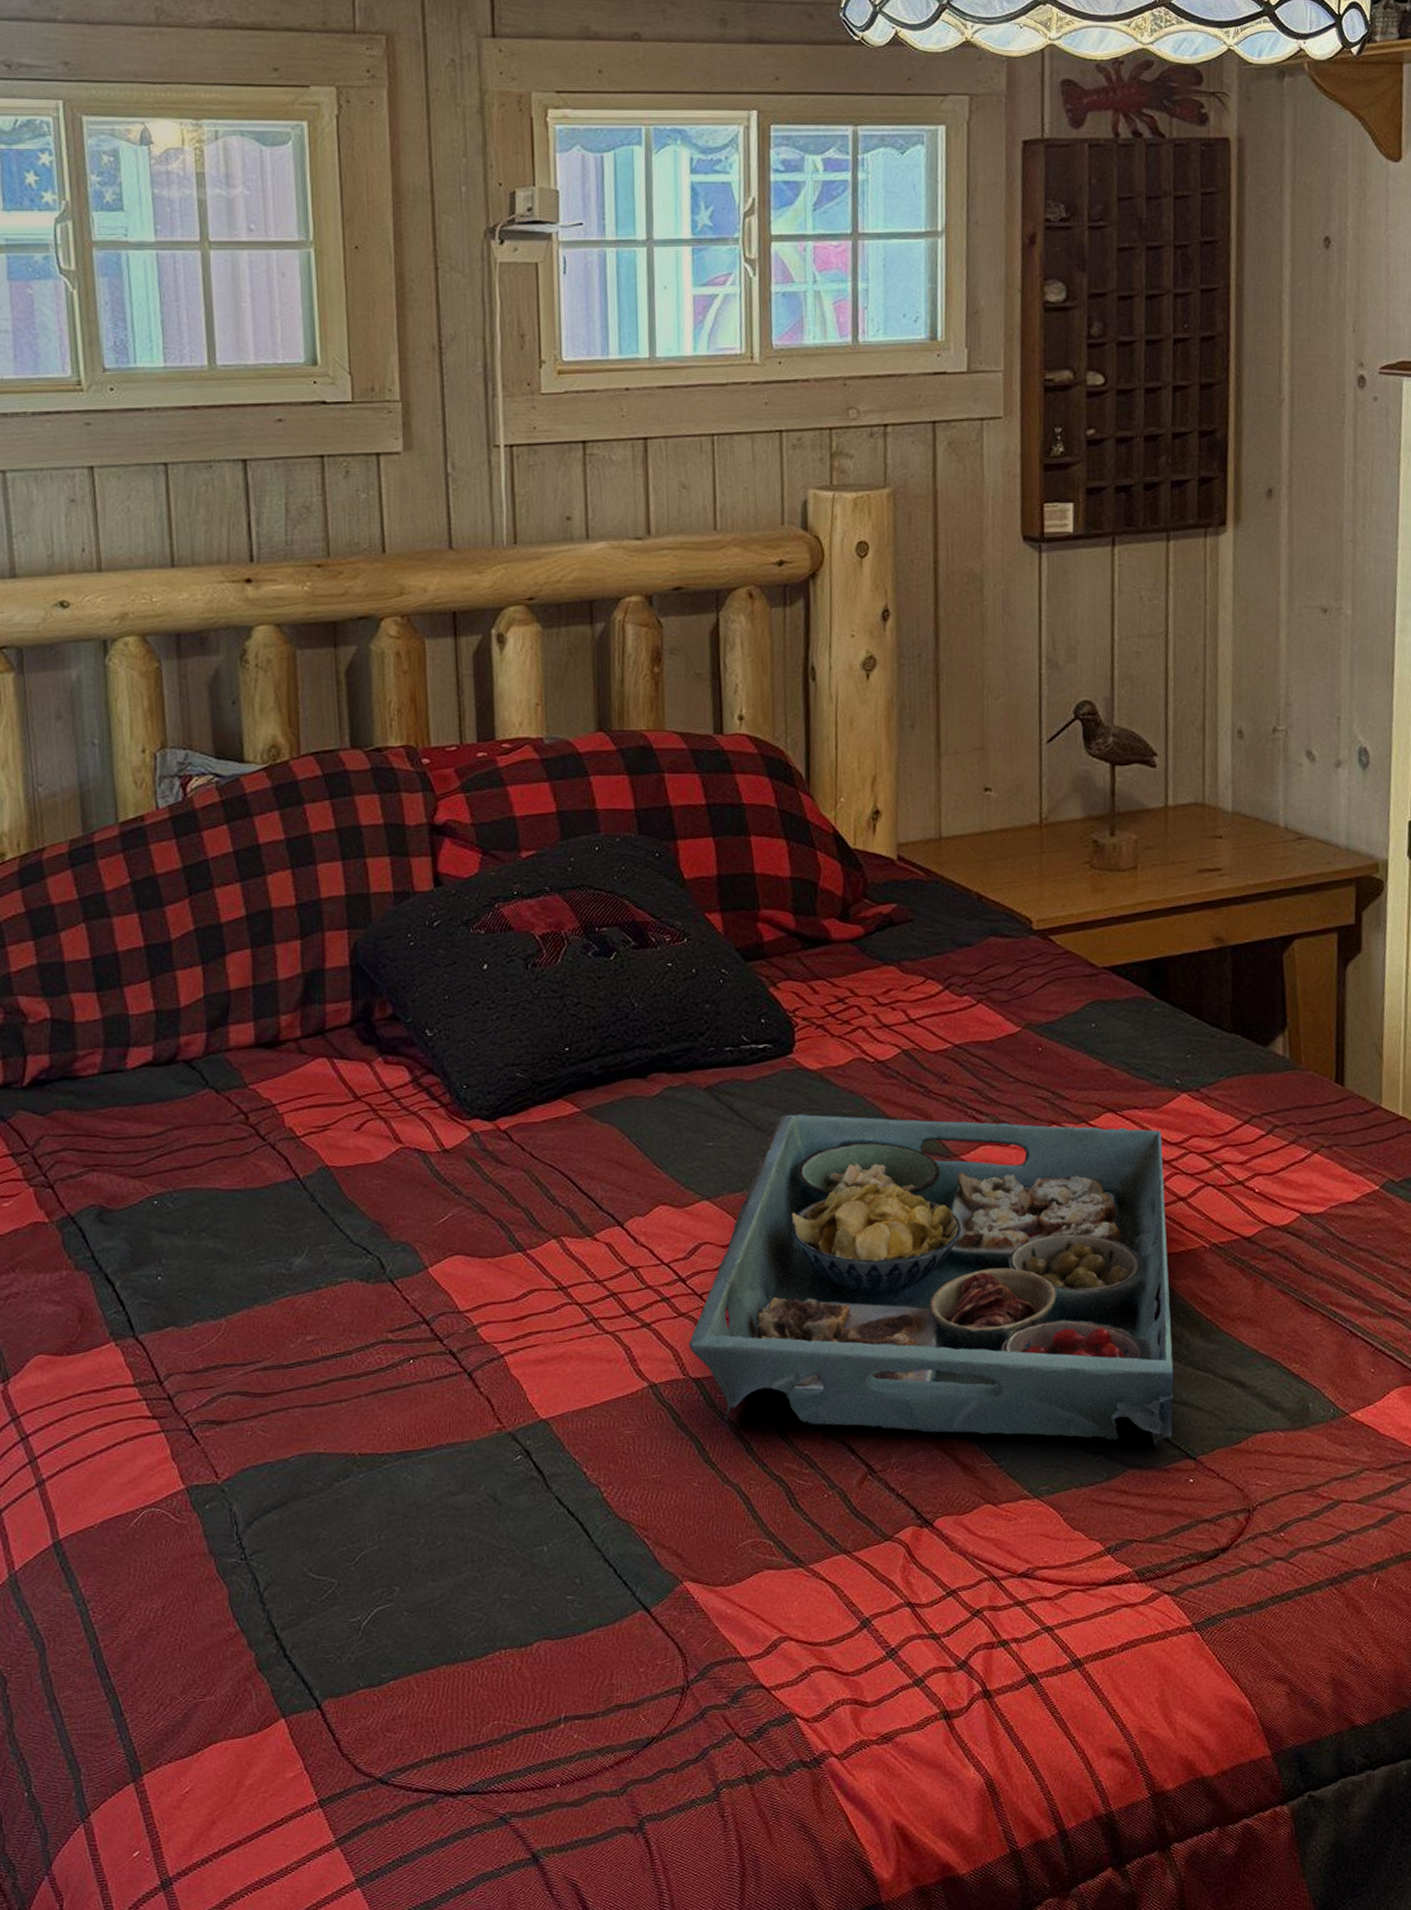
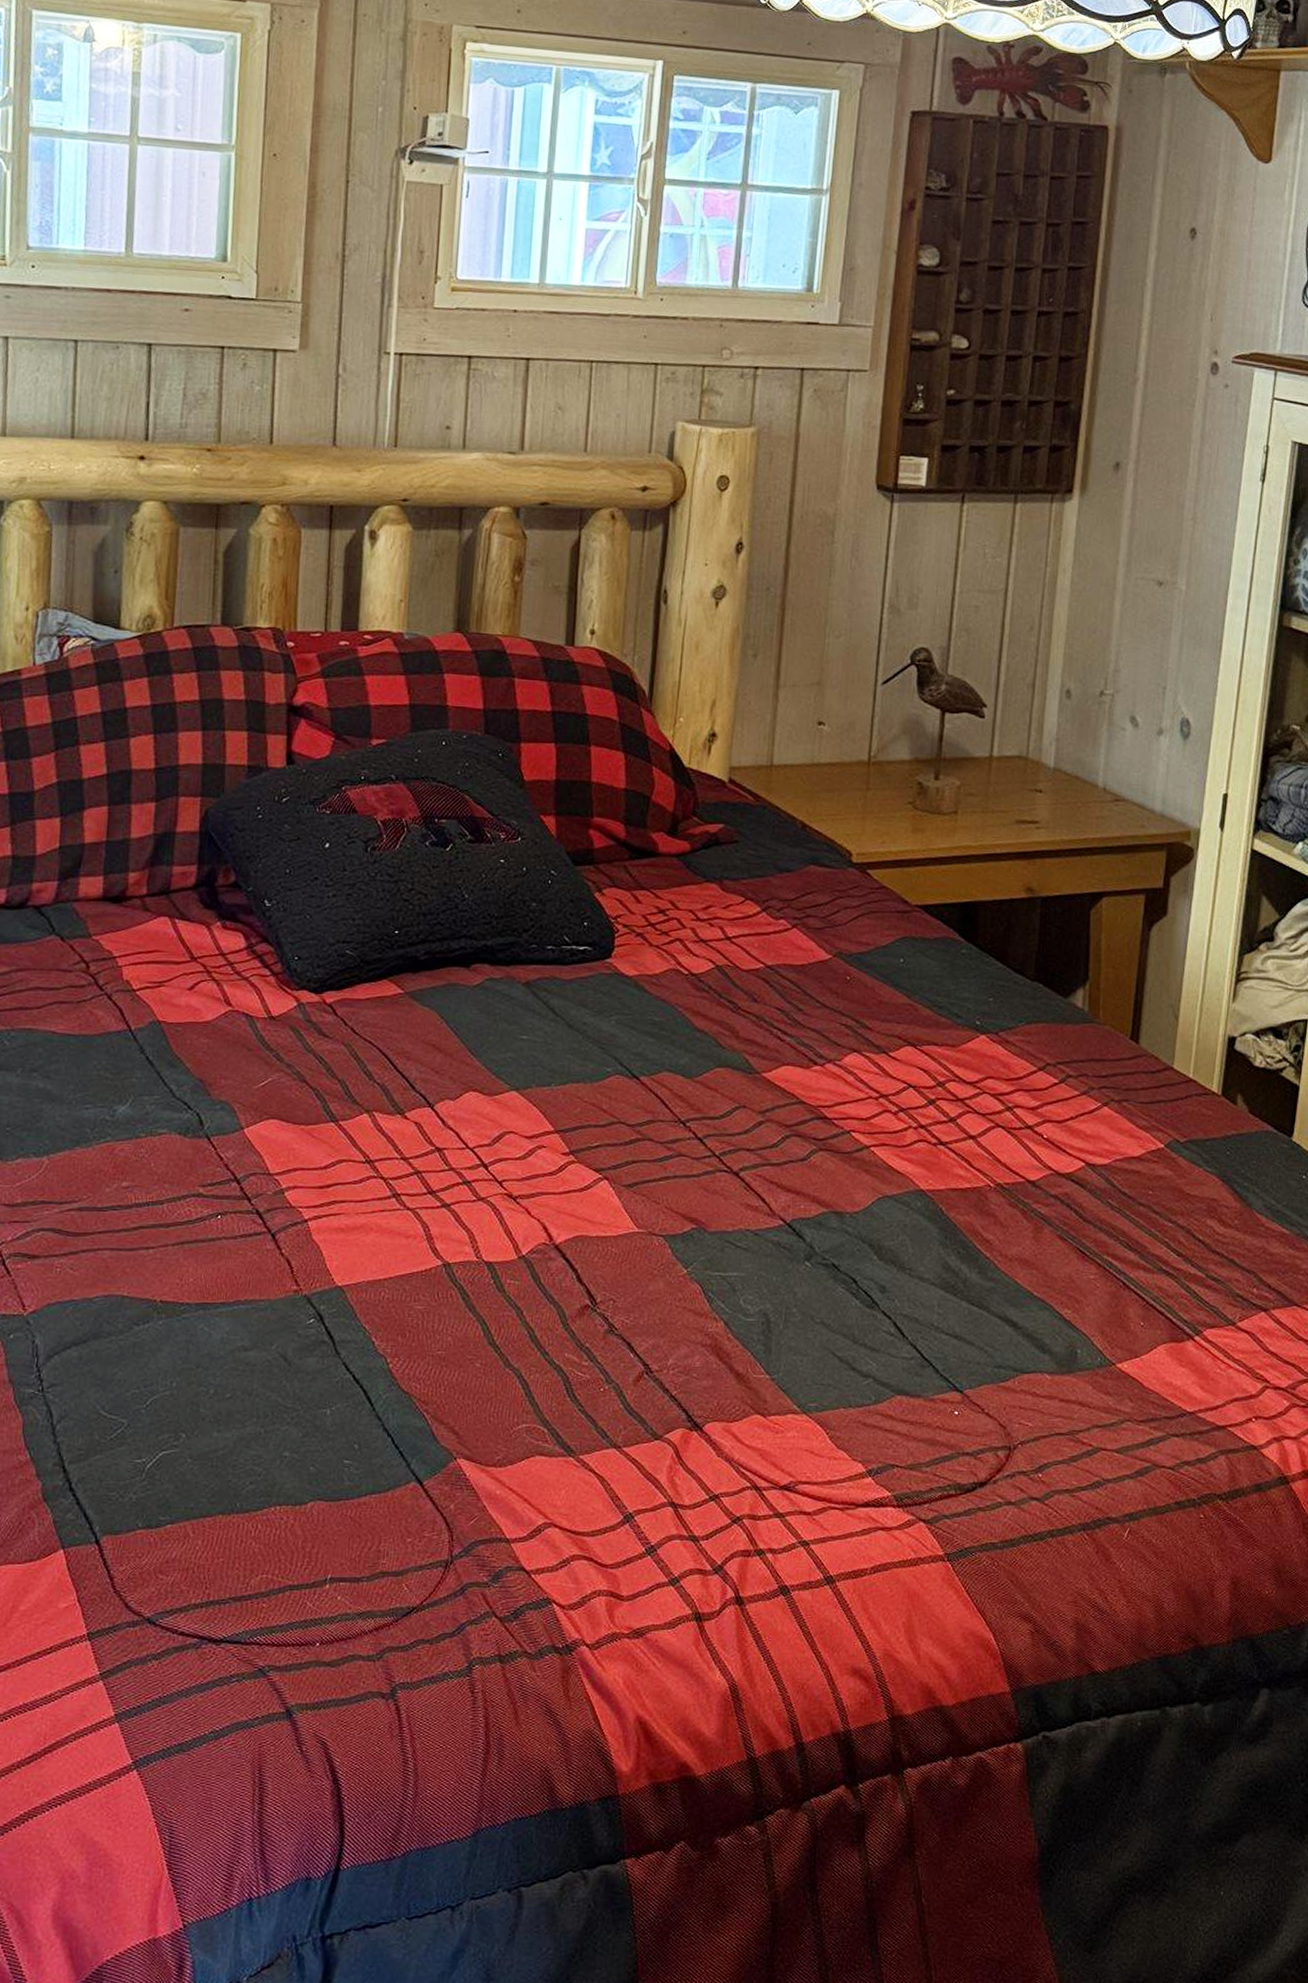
serving tray: present [689,1114,1174,1446] -> none [485,1016,958,1375]

